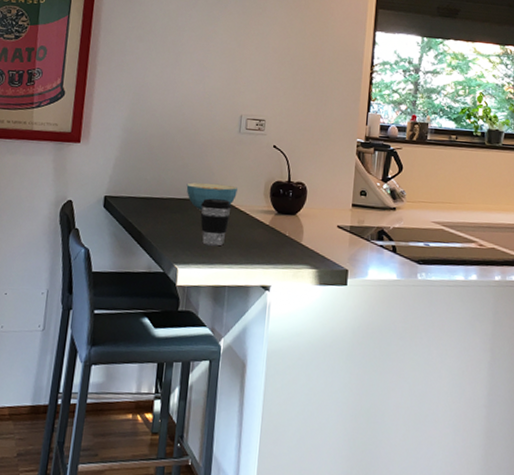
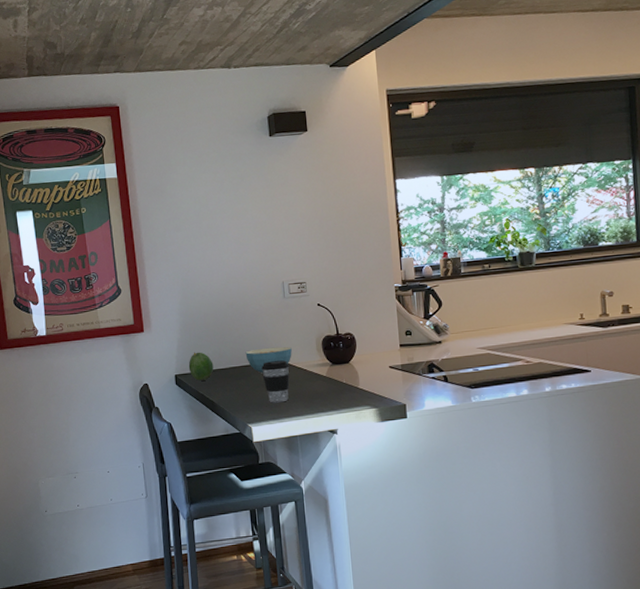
fruit: none [121,174,150,208] -> present [188,352,214,381]

